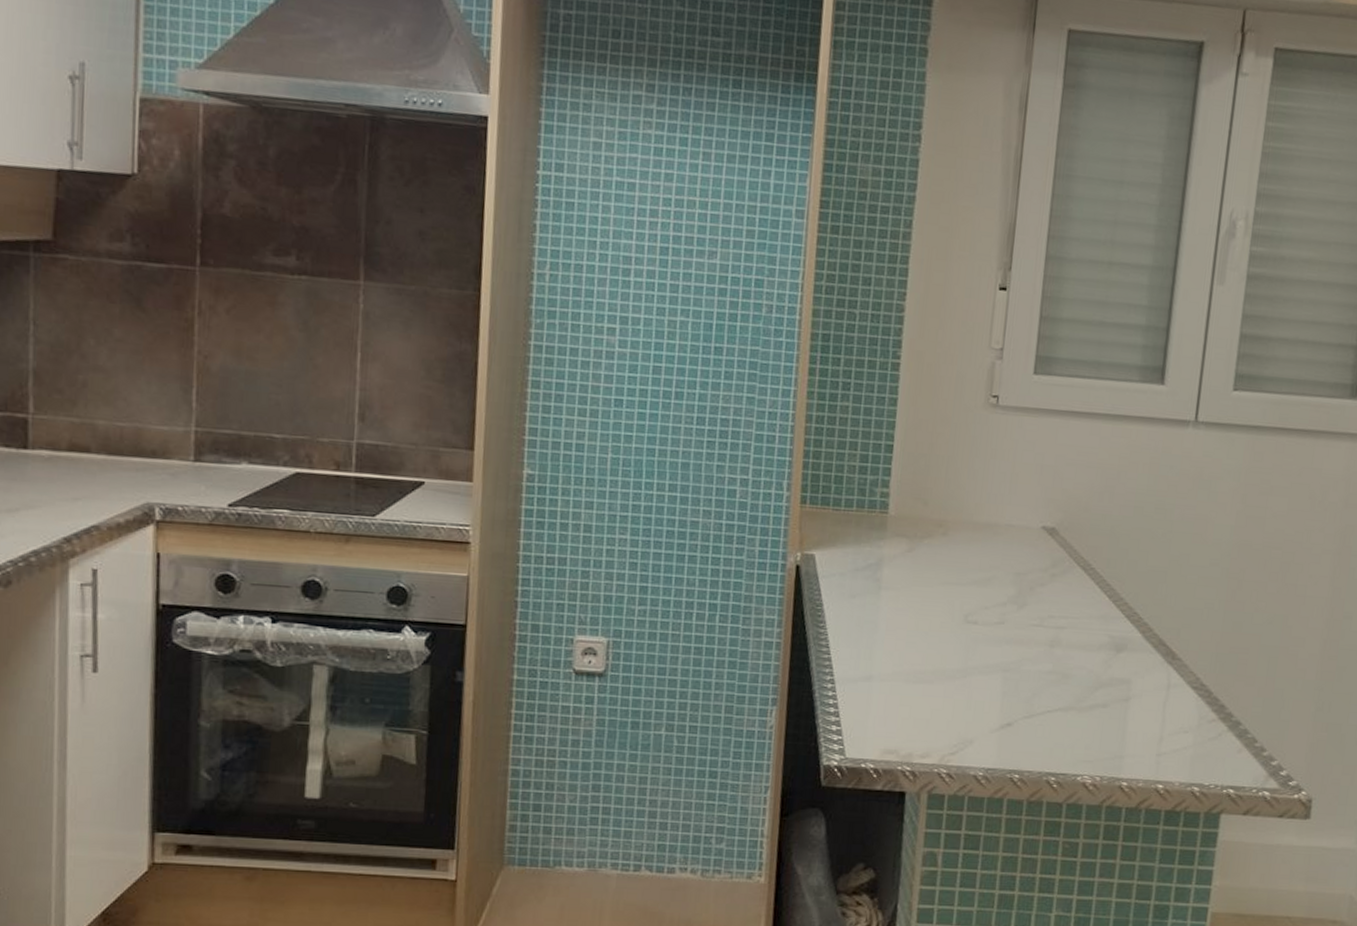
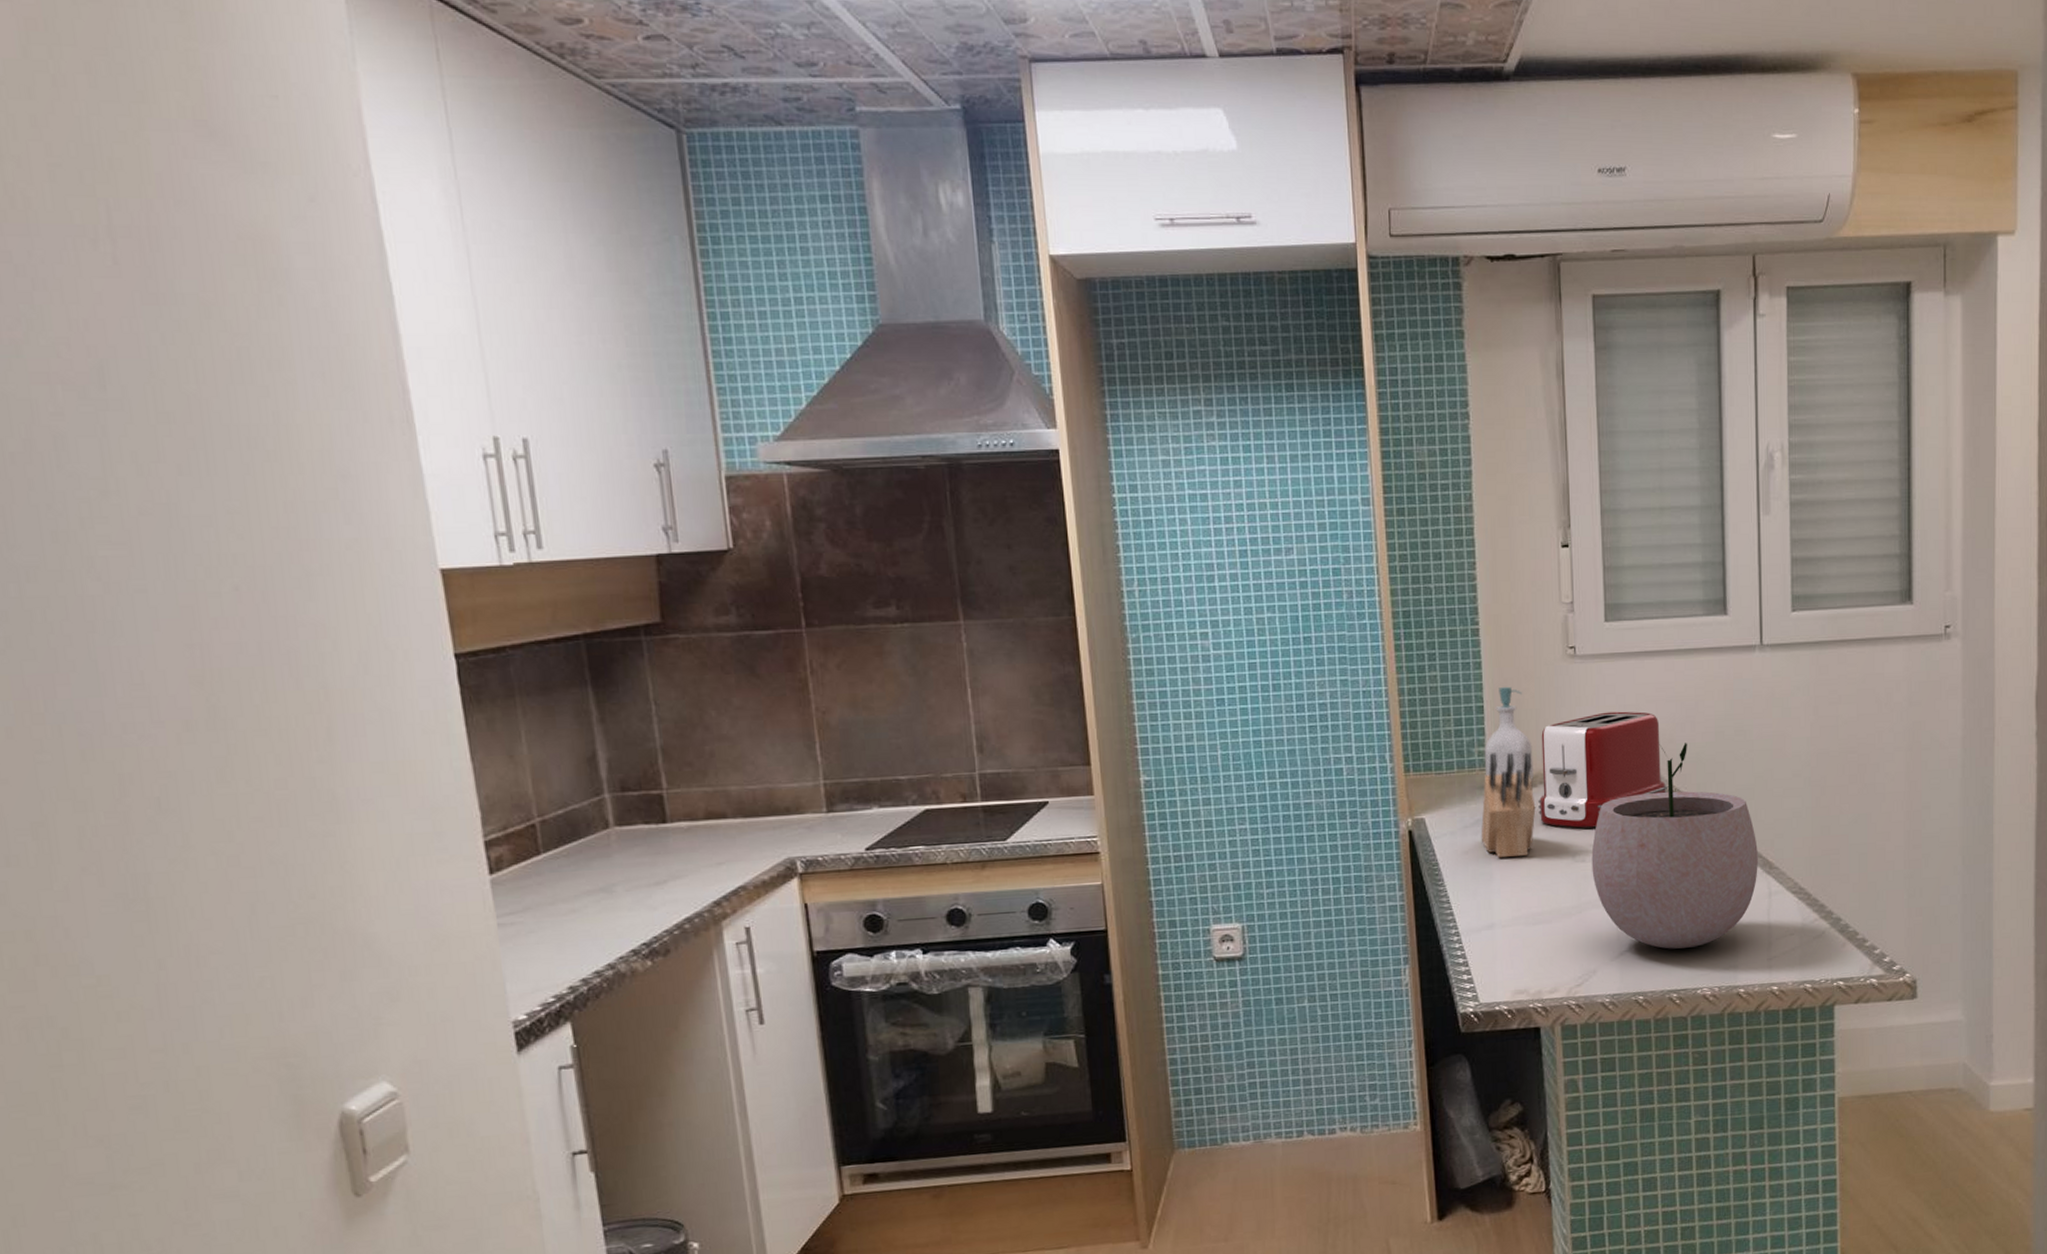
knife block: none [871,496,936,610] -> present [1481,752,1536,858]
soap bottle: none [885,427,939,531] -> present [1484,686,1535,781]
toaster: none [935,469,1077,590] -> present [1538,711,1667,828]
plant pot: none [983,508,1163,731] -> present [1591,742,1758,949]

